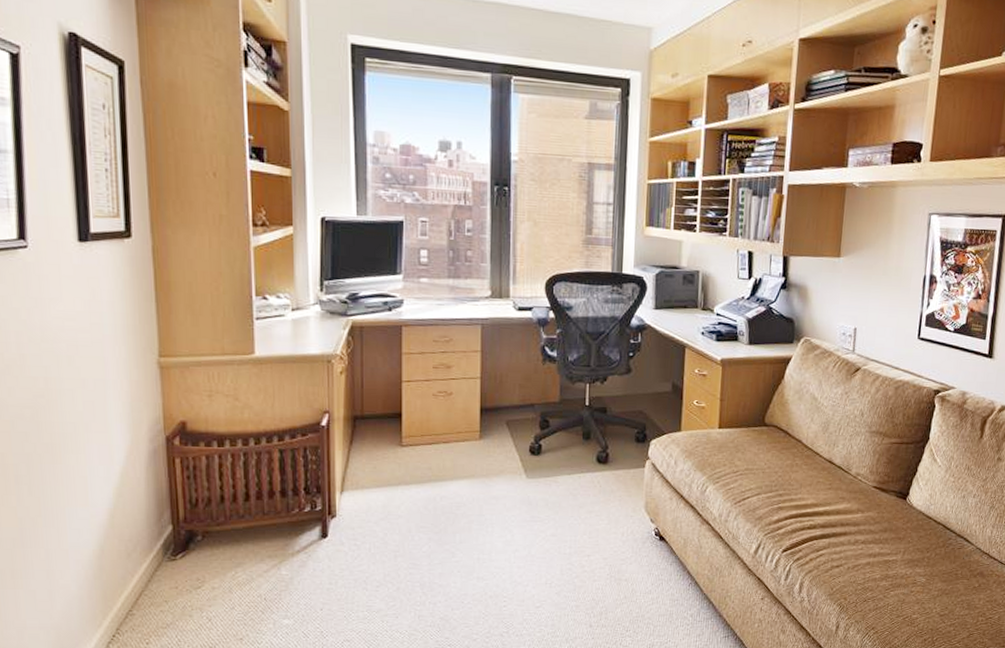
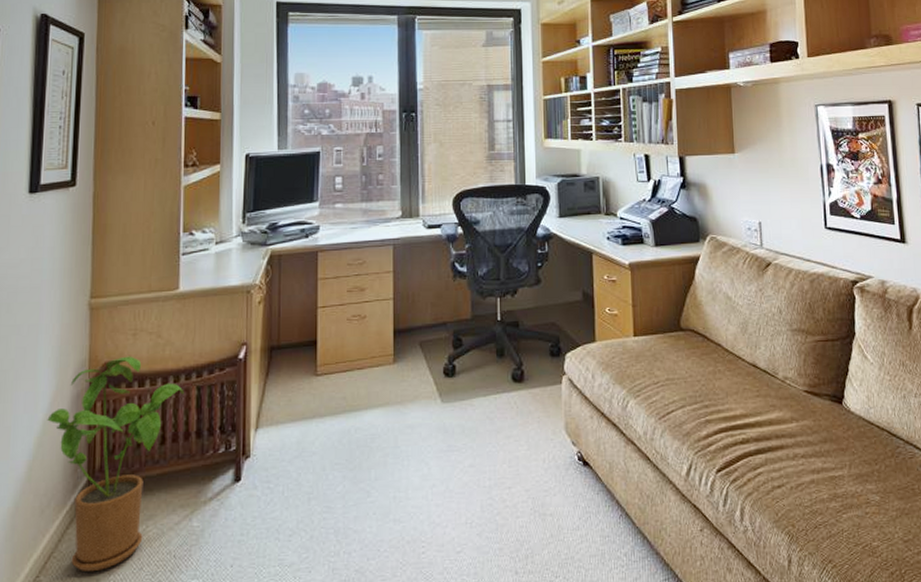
house plant: none [124,416,266,609] -> present [47,356,184,572]

